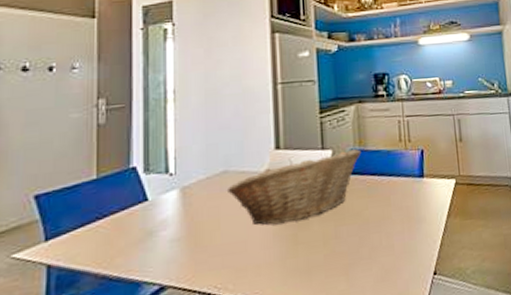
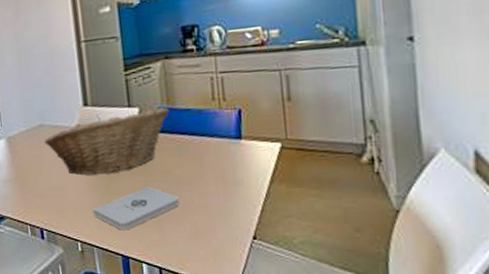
notepad: none [277,231,368,284] -> present [92,187,180,230]

